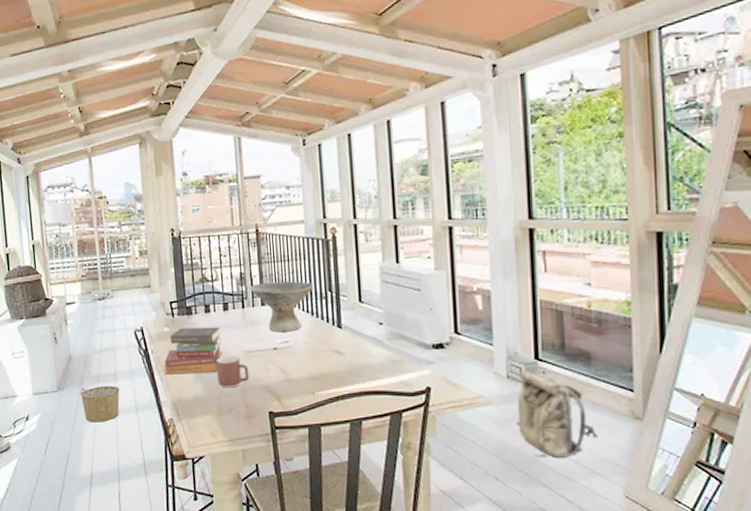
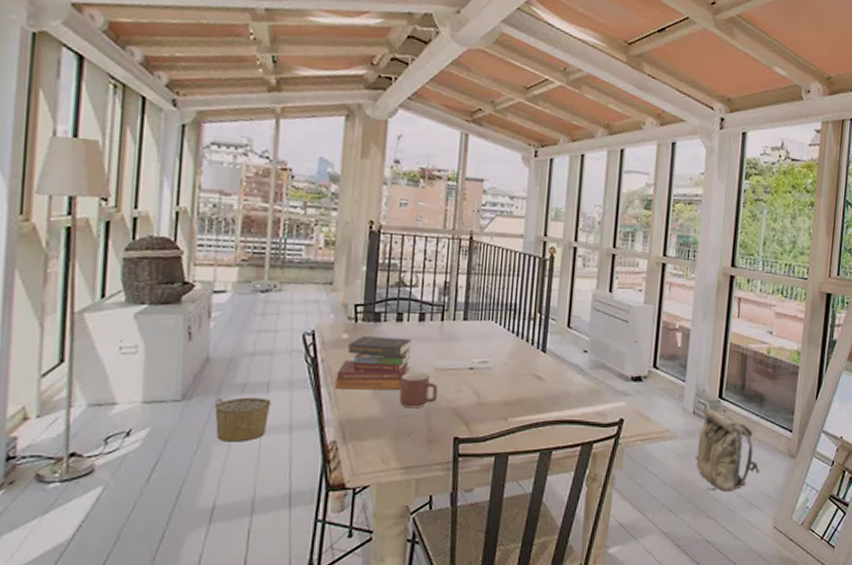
bowl: present [250,281,313,333] -> none [453,295,523,352]

